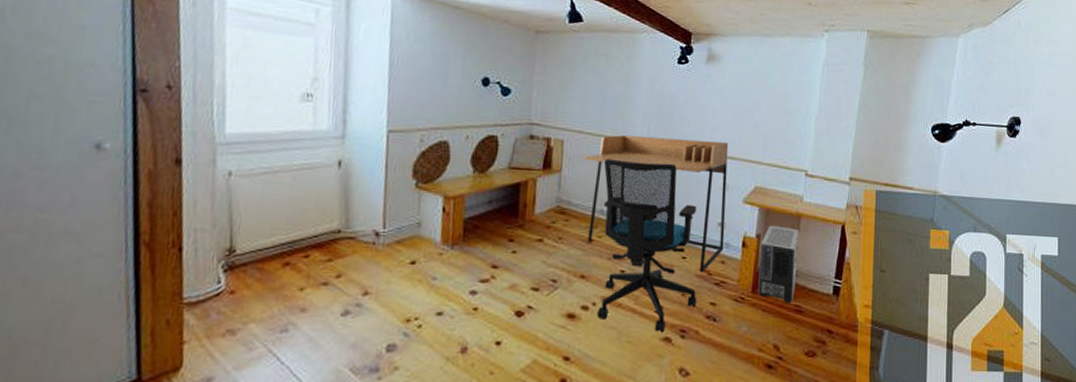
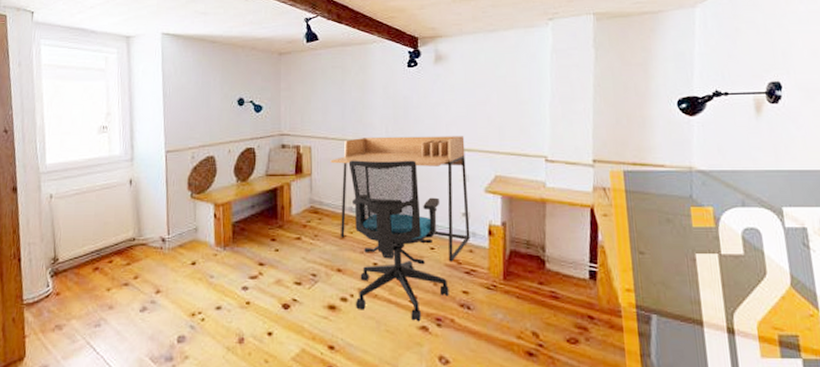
air purifier: present [758,225,799,303] -> none [507,212,549,289]

